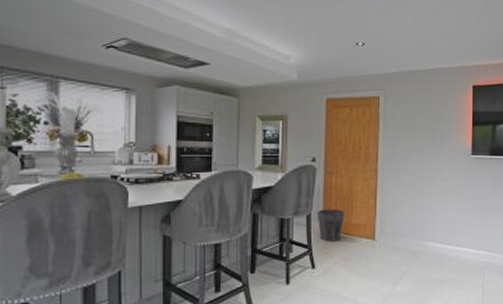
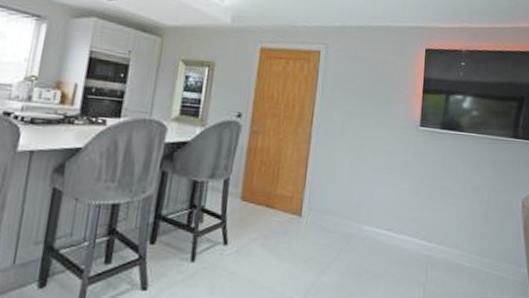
waste bin: present [317,209,344,242] -> none [236,174,269,214]

